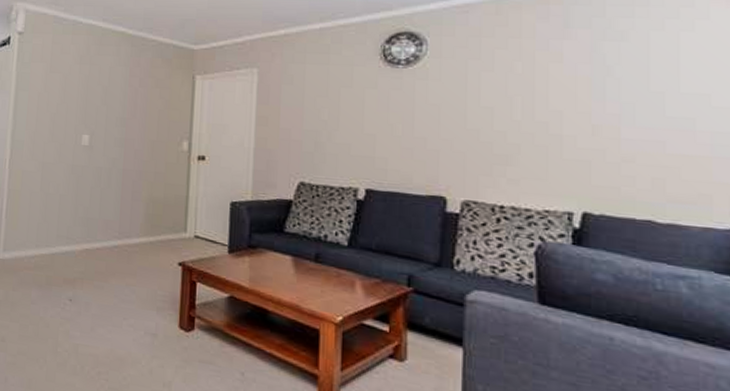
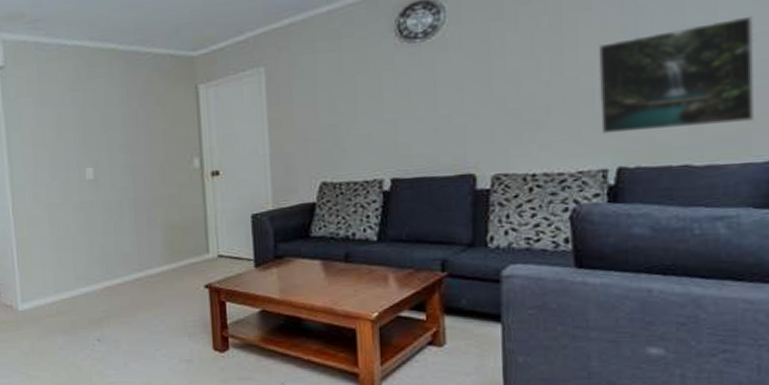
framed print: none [566,90,716,189] -> present [598,15,755,134]

